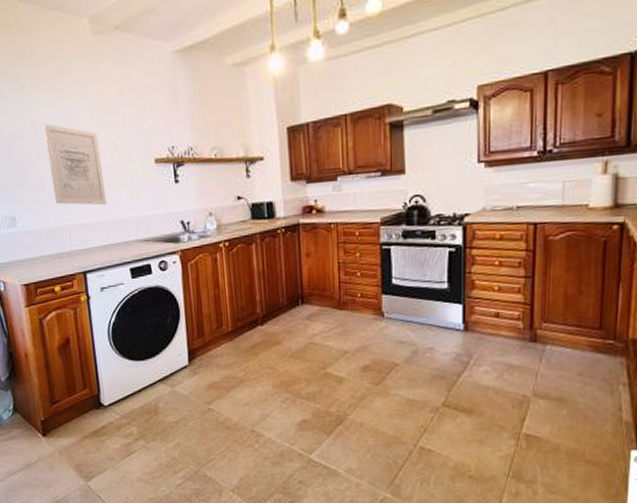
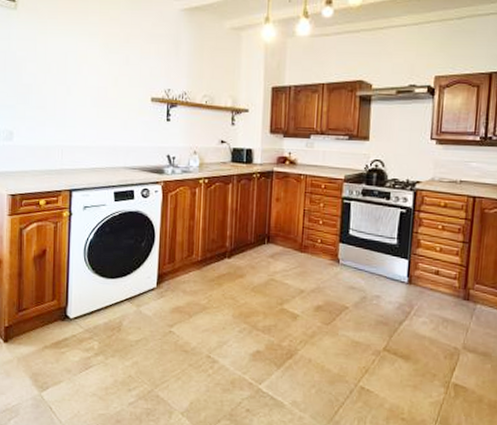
wall art: present [43,124,107,206] -> none [53,54,102,132]

